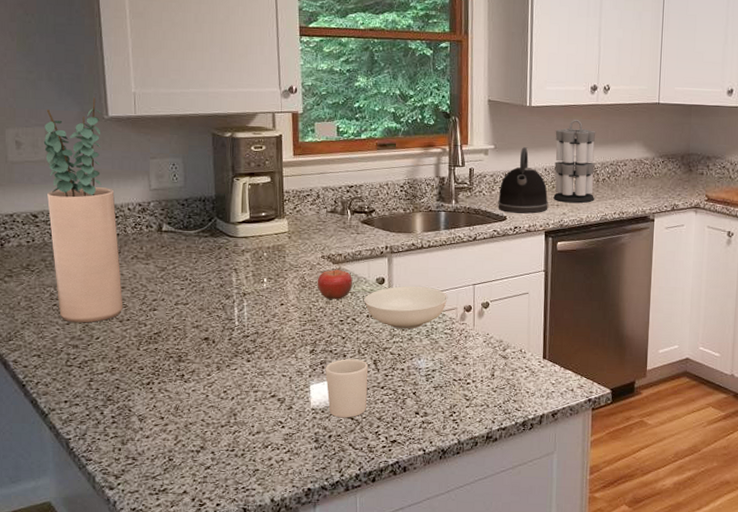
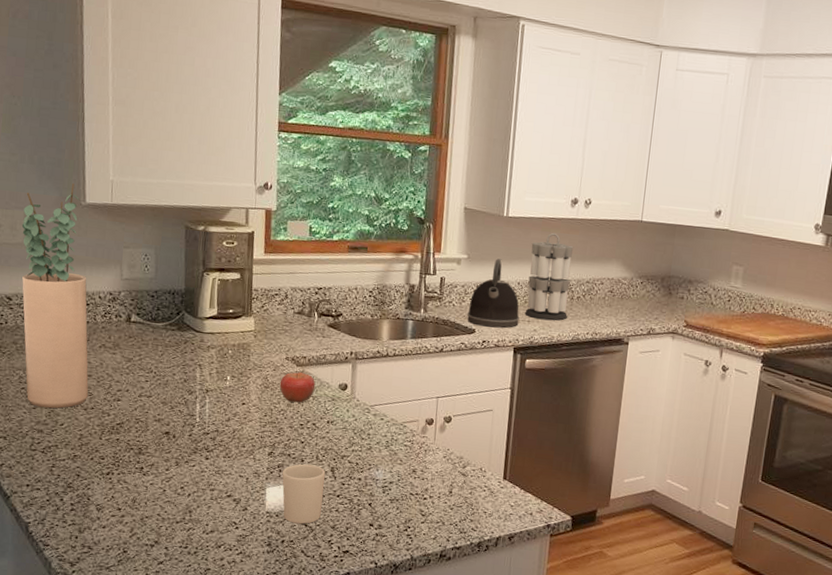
bowl: present [364,286,448,330] -> none [325,394,411,439]

